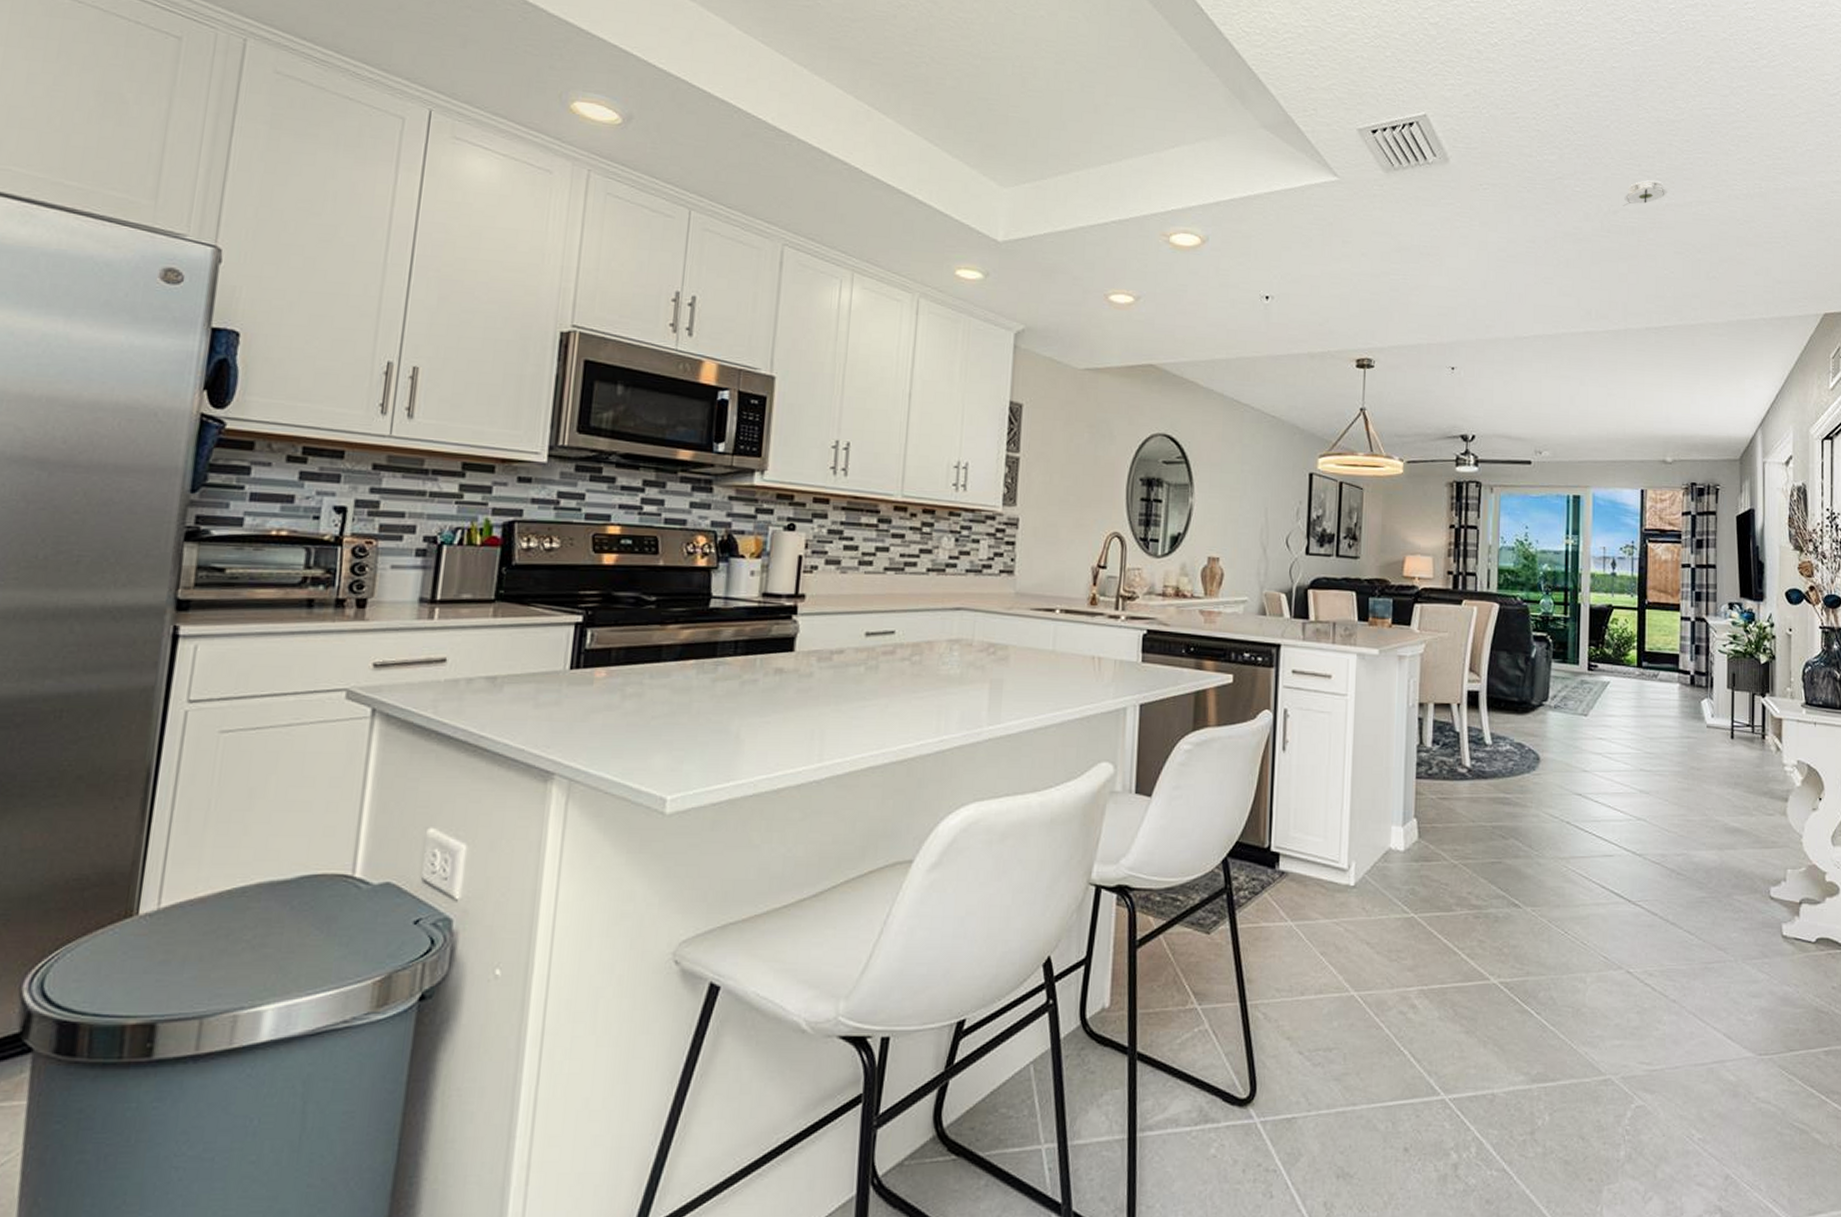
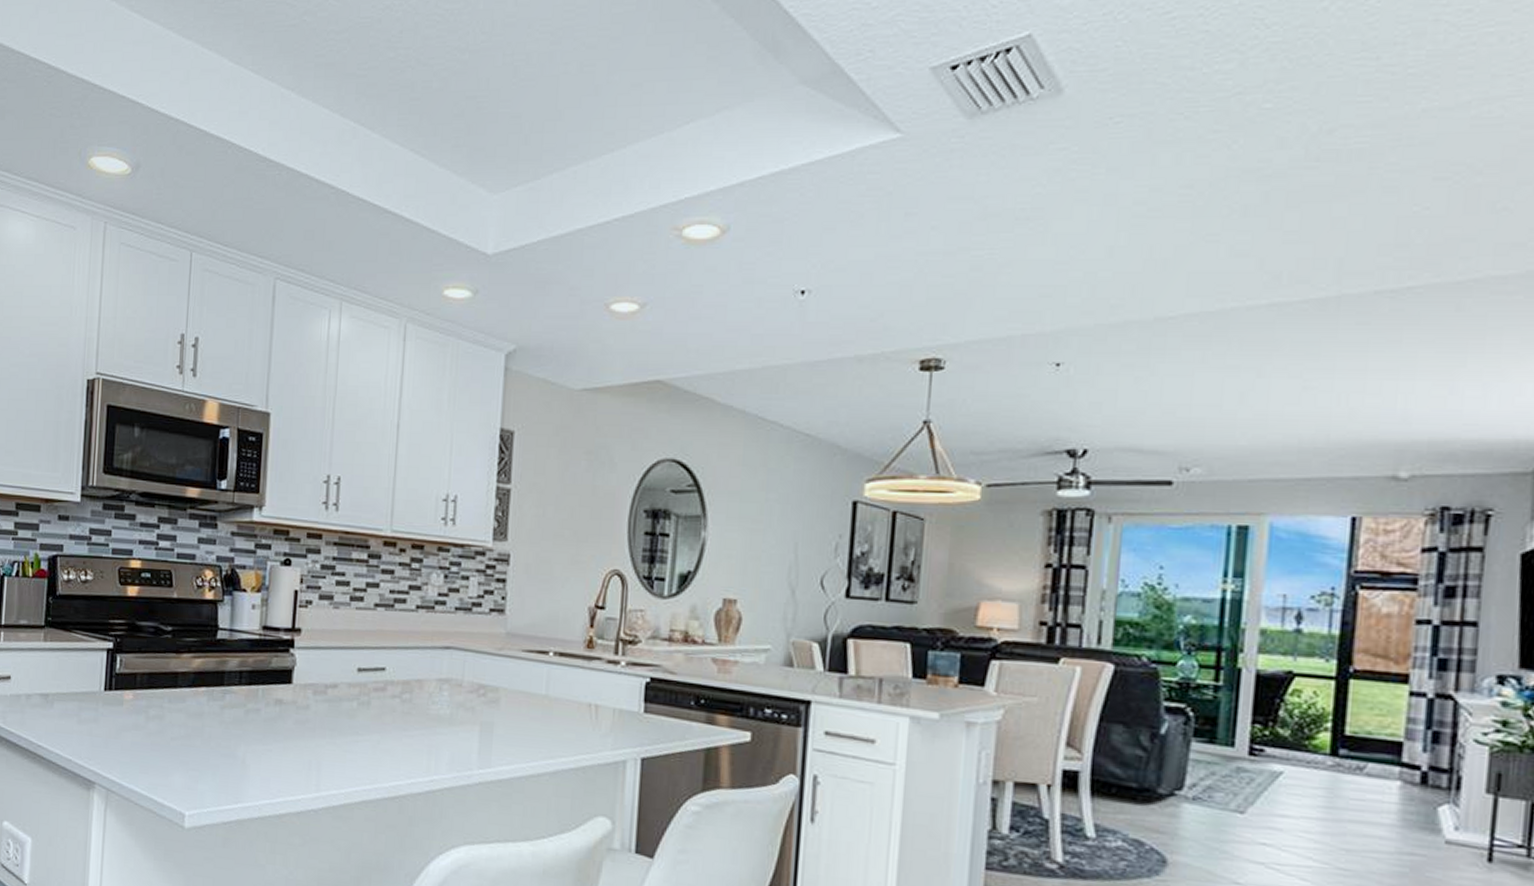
smoke detector: present [1623,180,1668,206] -> none [1345,76,1427,121]

